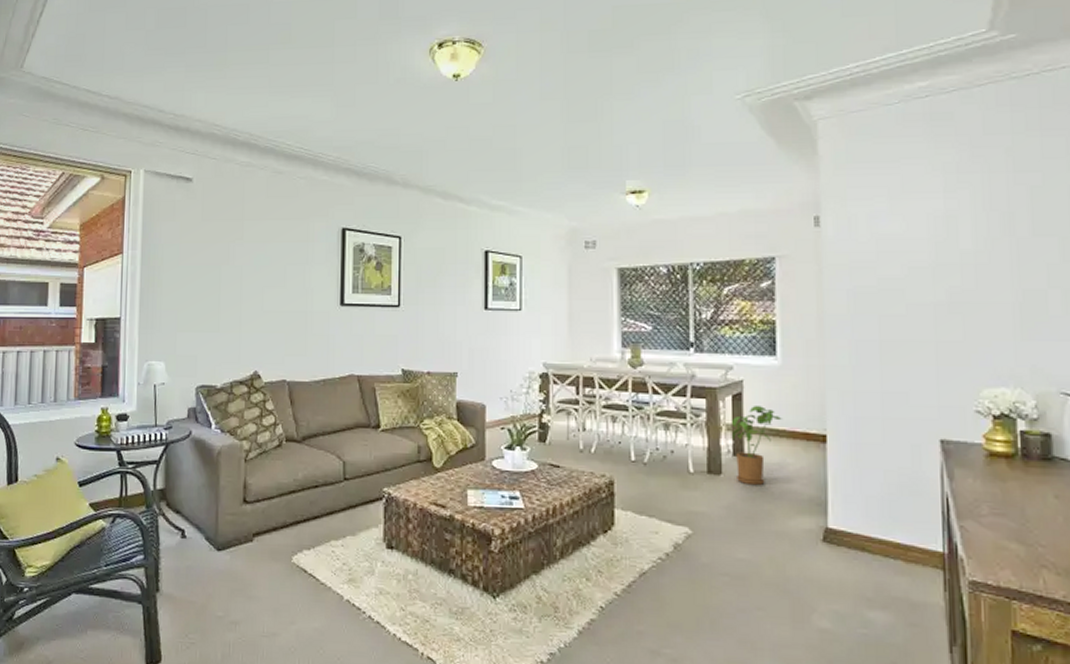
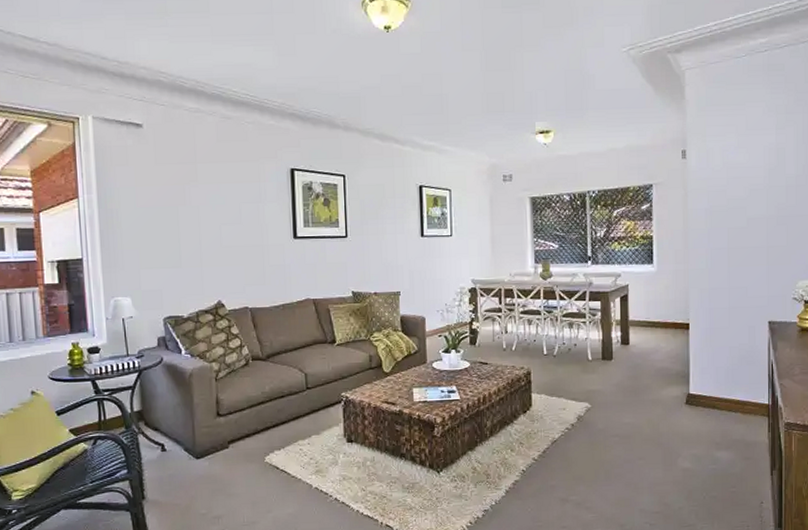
house plant: present [732,404,782,486] -> none [620,303,657,367]

